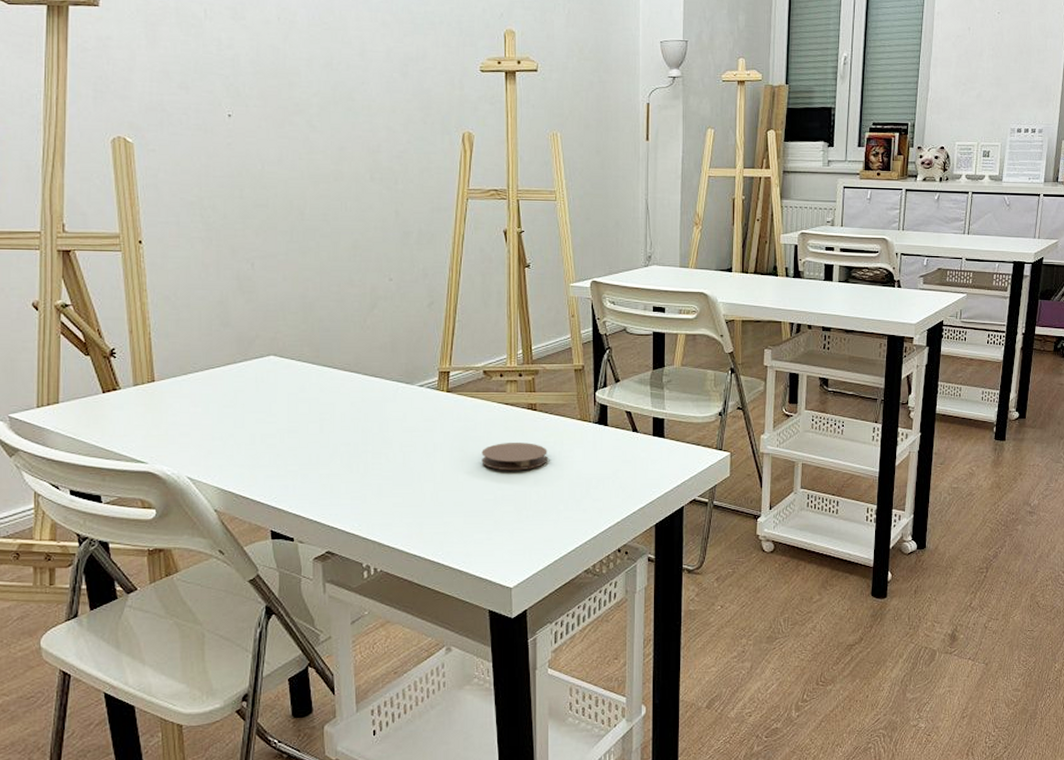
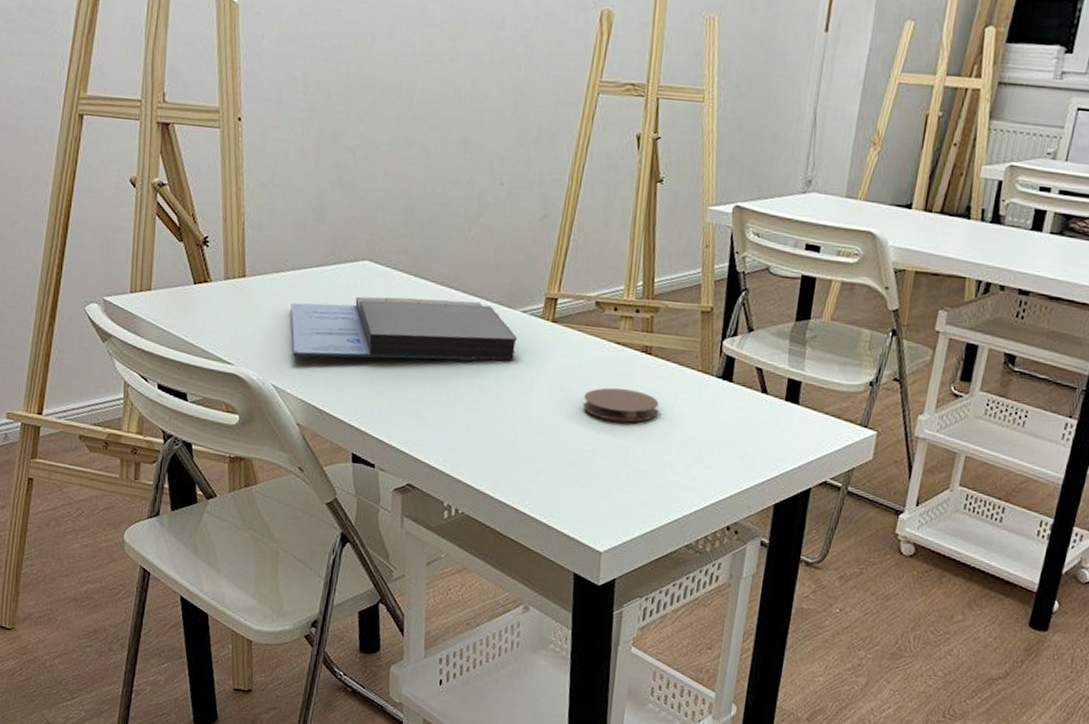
notebook: none [201,381,417,448] -> present [290,296,517,362]

